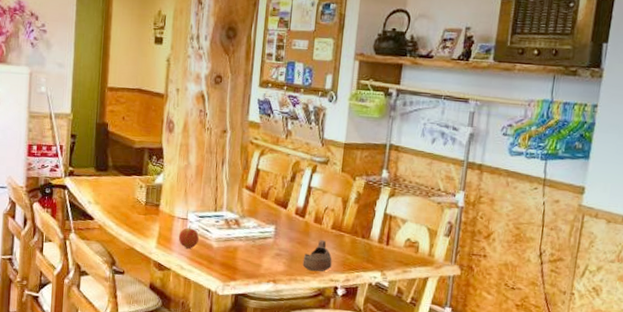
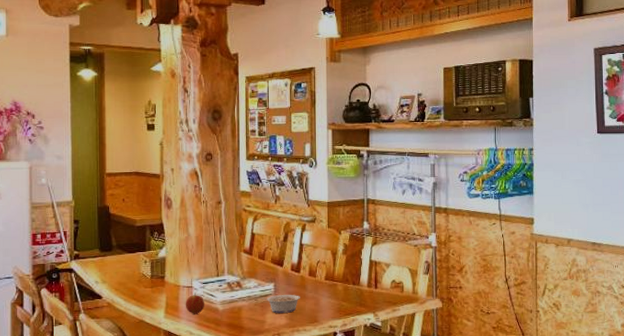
legume: none [258,239,302,260] -> present [260,294,300,313]
cup: present [302,240,332,272] -> none [303,291,329,321]

